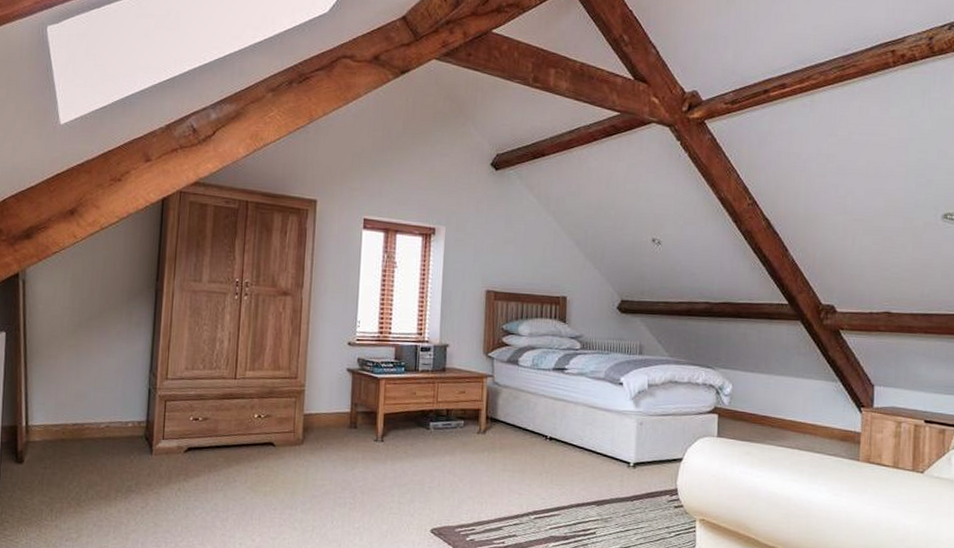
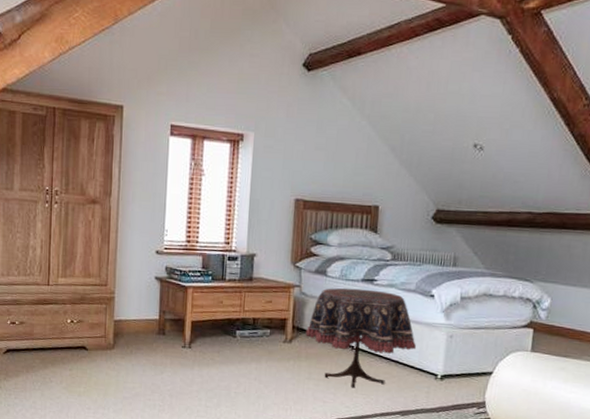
side table: none [499,377,609,479] -> present [305,287,417,388]

